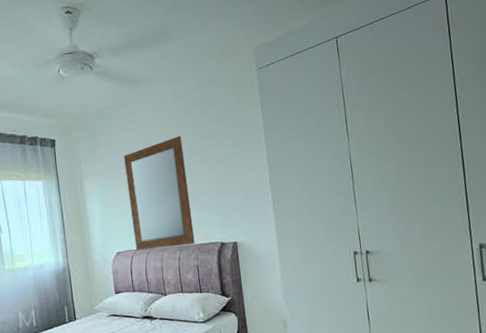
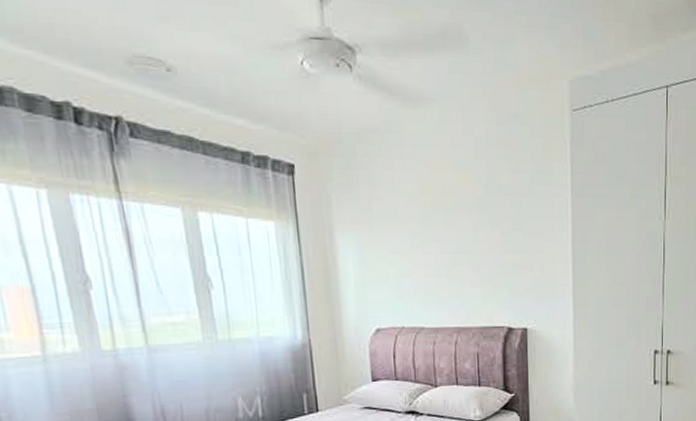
mirror: present [124,136,195,250] -> none [392,184,477,328]

